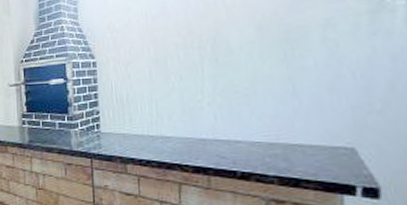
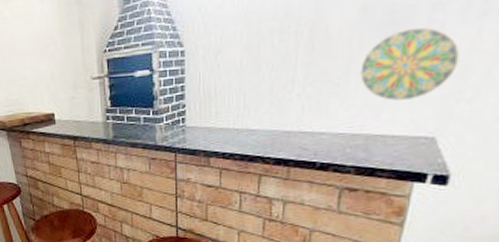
decorative plate: none [265,44,361,111] -> present [360,27,460,101]

